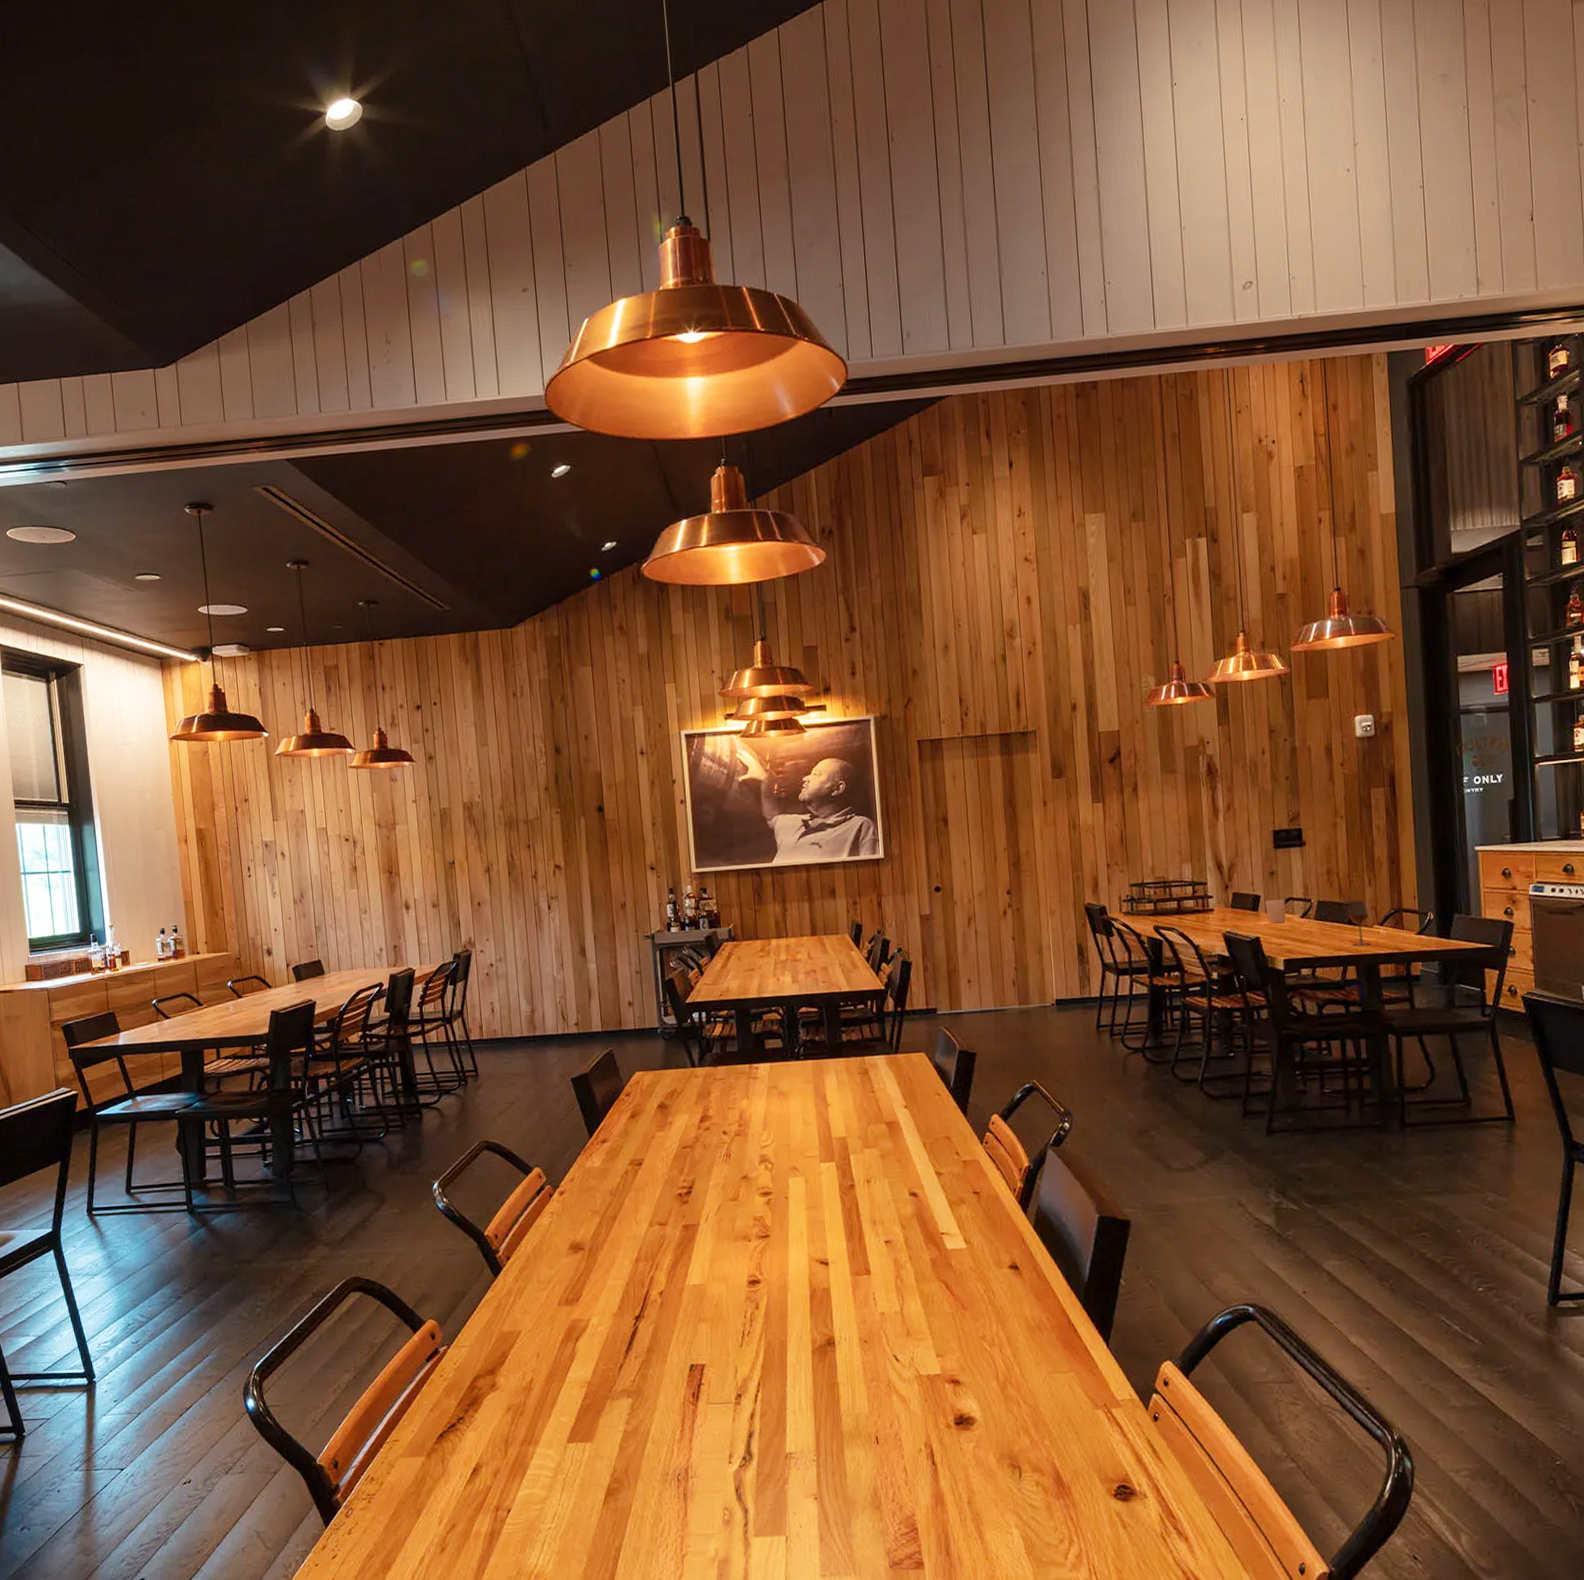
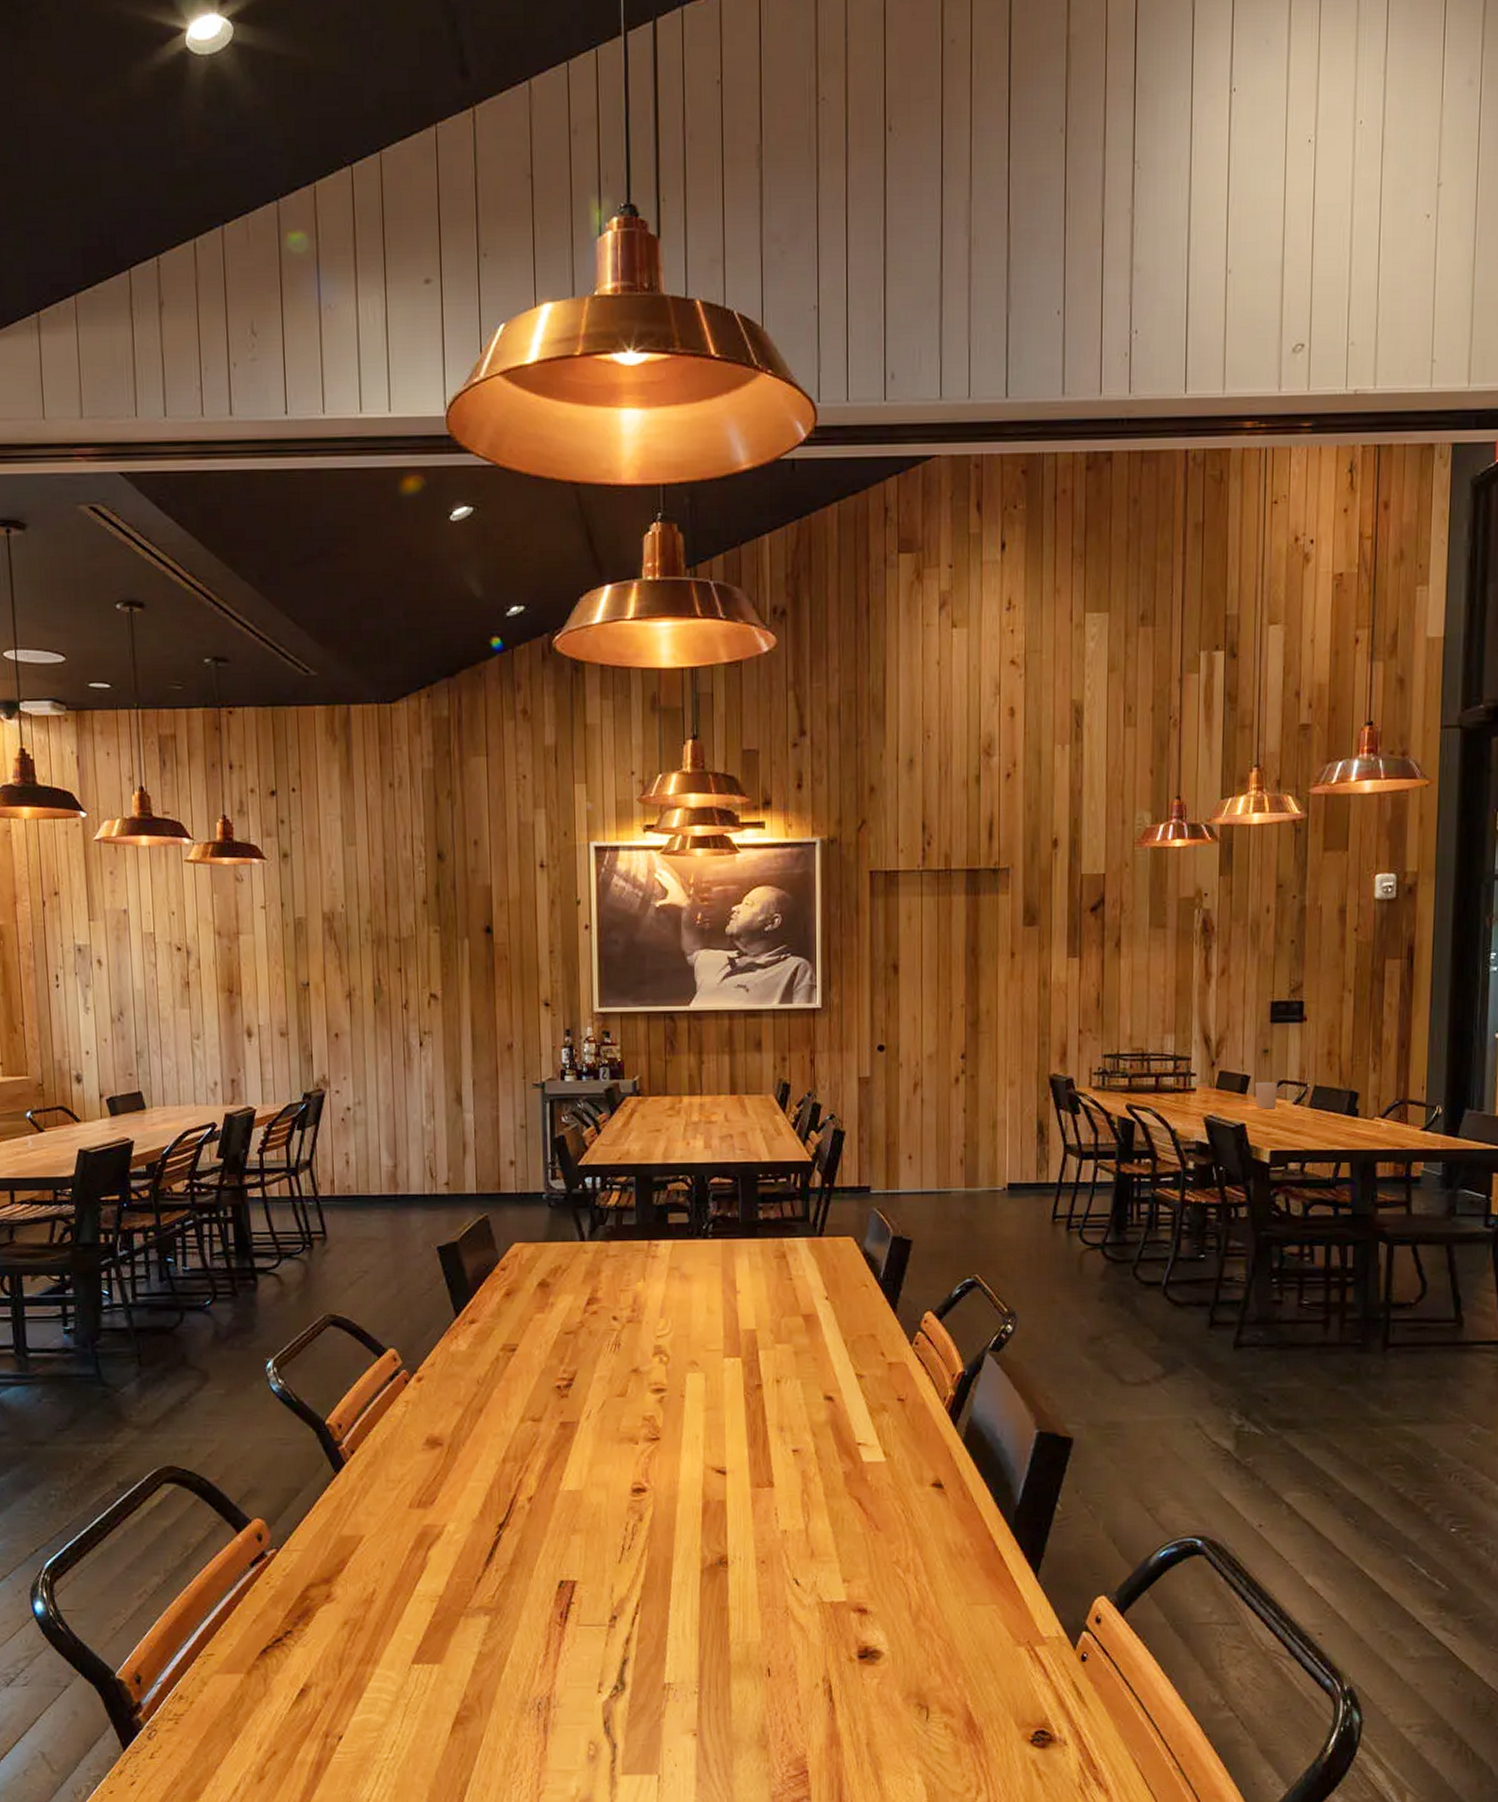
wine glass: present [1348,899,1372,947] -> none [1348,1087,1371,1141]

